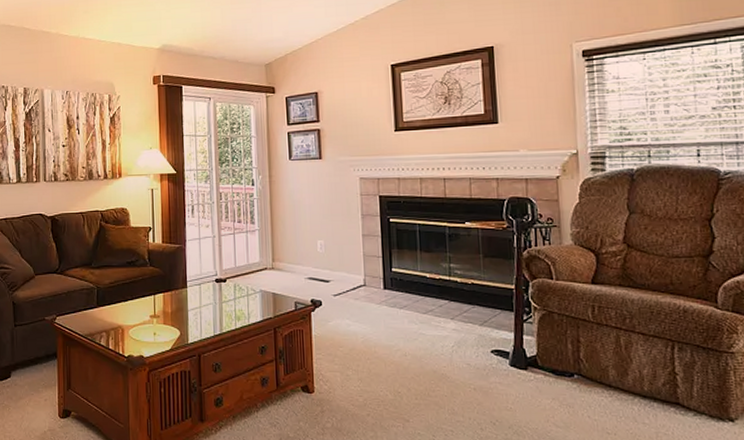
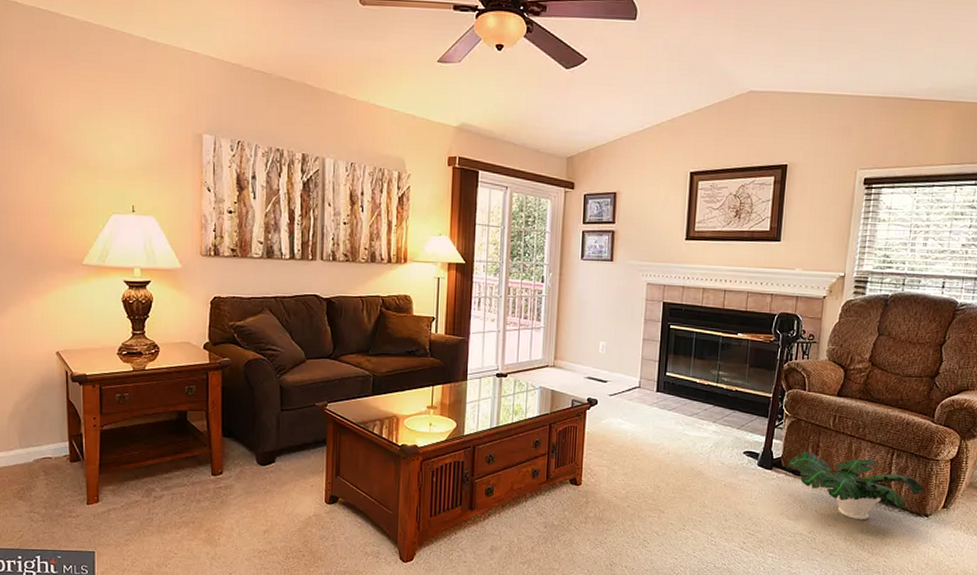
potted plant: none [546,347,722,427] -> present [788,451,925,521]

